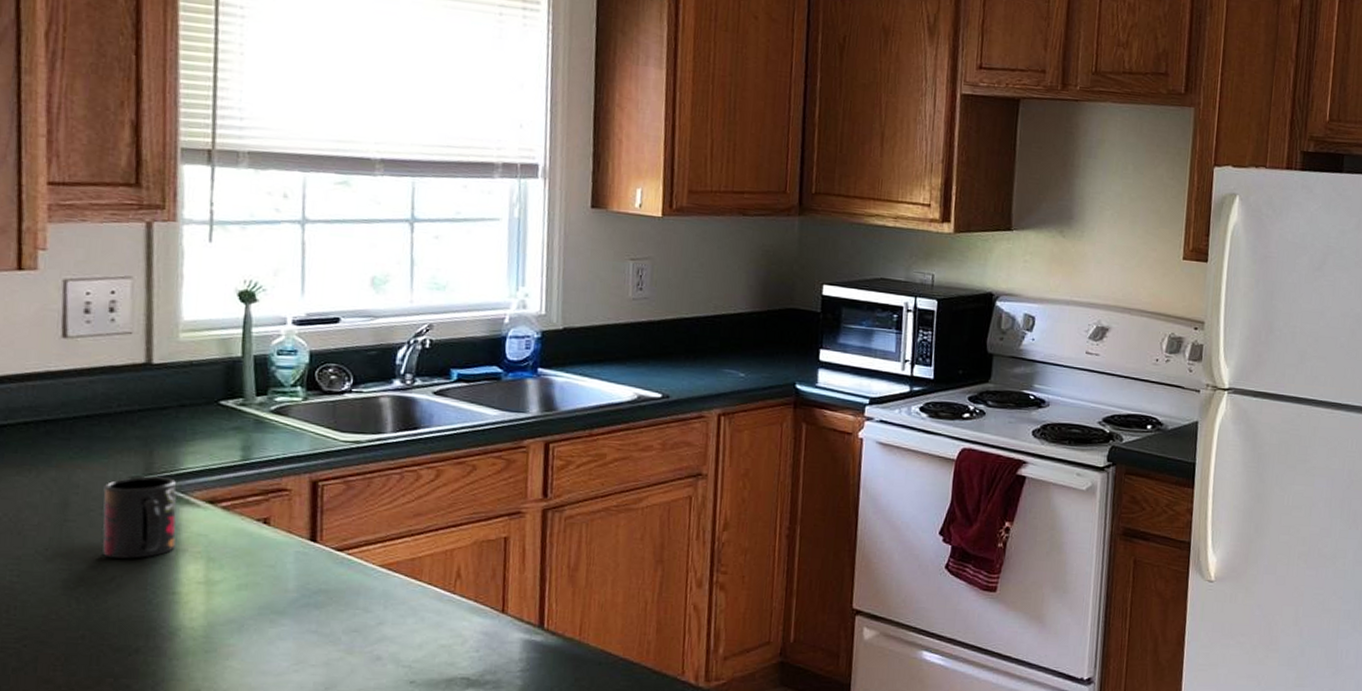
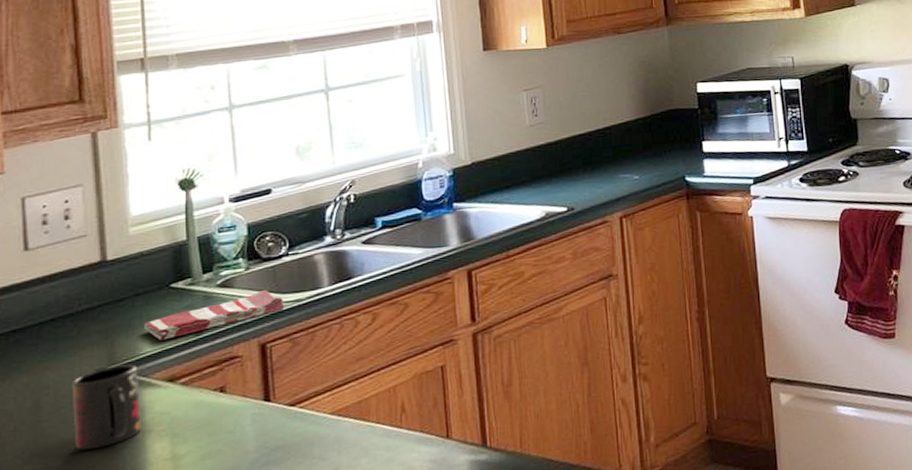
dish towel: none [187,425,341,459] -> present [144,290,283,341]

